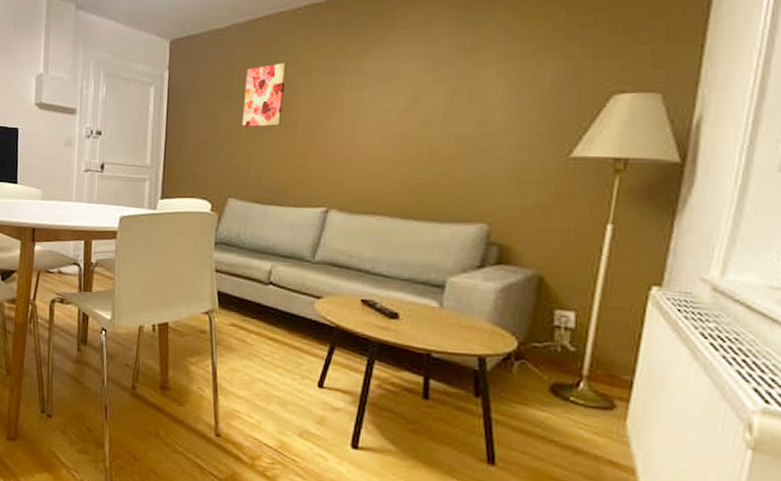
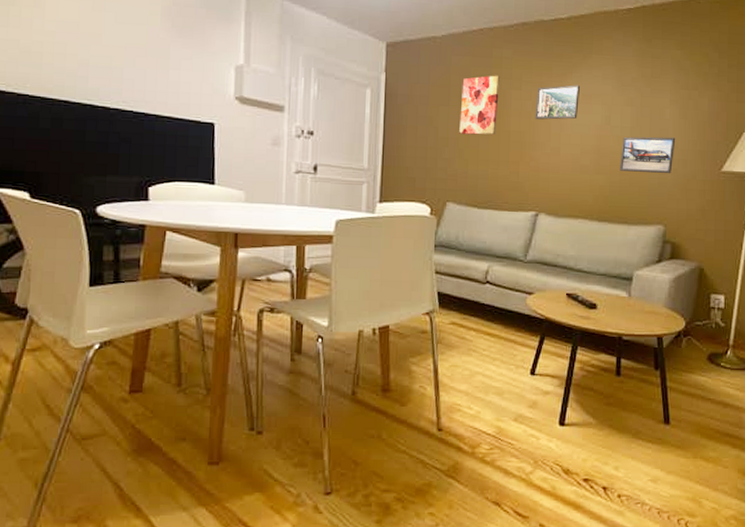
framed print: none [326,66,379,106] -> present [535,85,580,120]
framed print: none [428,118,505,161] -> present [619,136,676,173]

